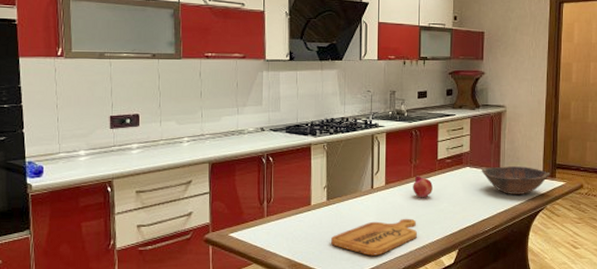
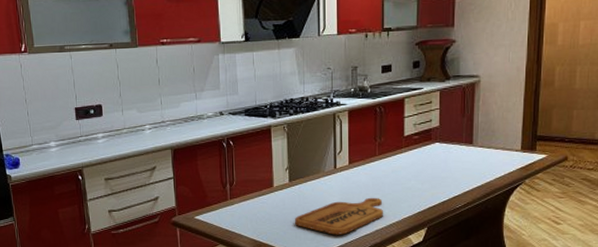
fruit: present [413,175,433,198] -> none [378,153,399,177]
bowl: present [481,166,550,194] -> none [452,140,530,170]

